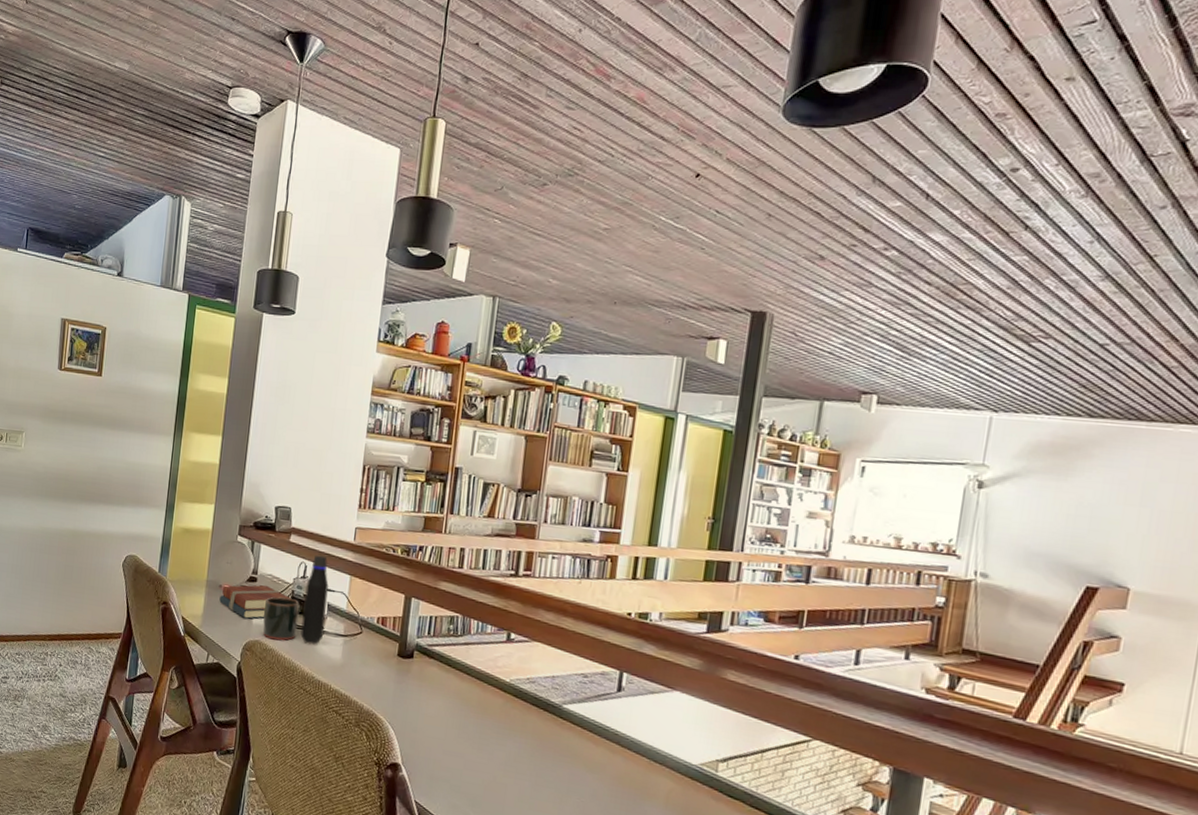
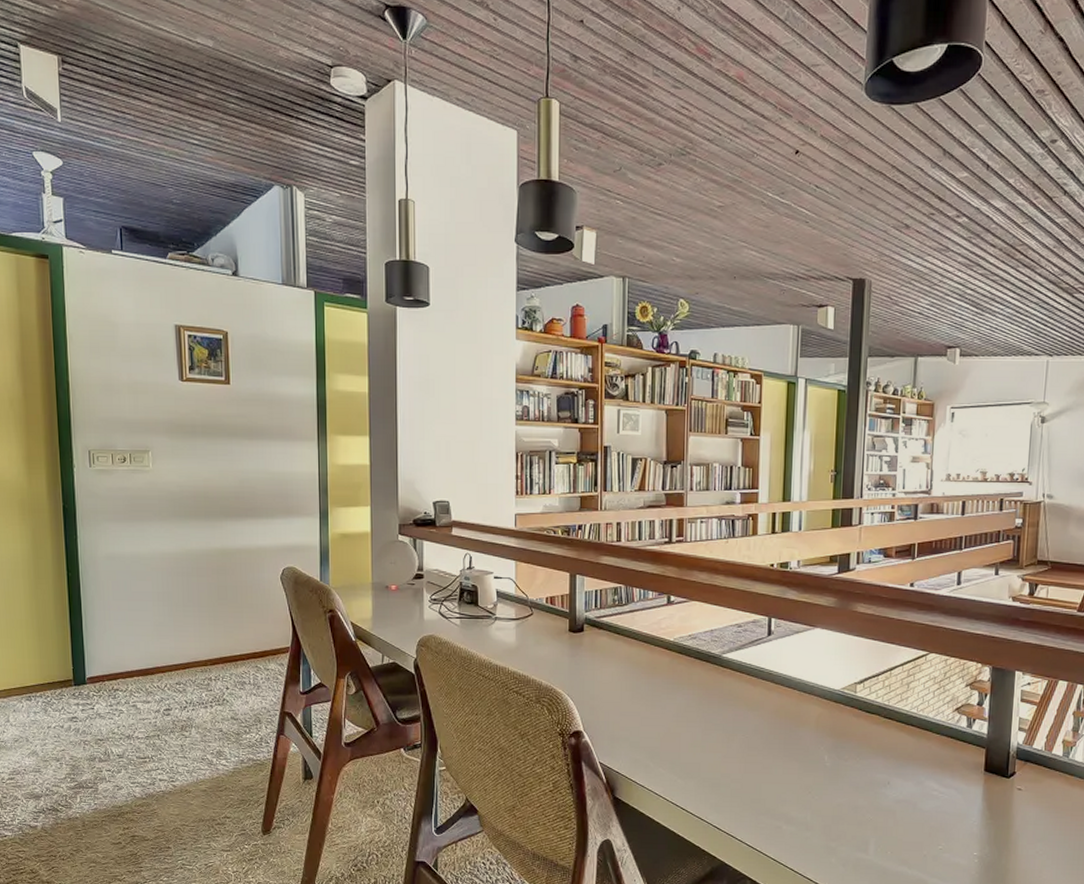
books: present [219,585,292,619] -> none [387,580,460,615]
mug: present [262,597,300,641] -> none [434,590,469,632]
water bottle: present [300,554,329,645] -> none [473,545,495,632]

